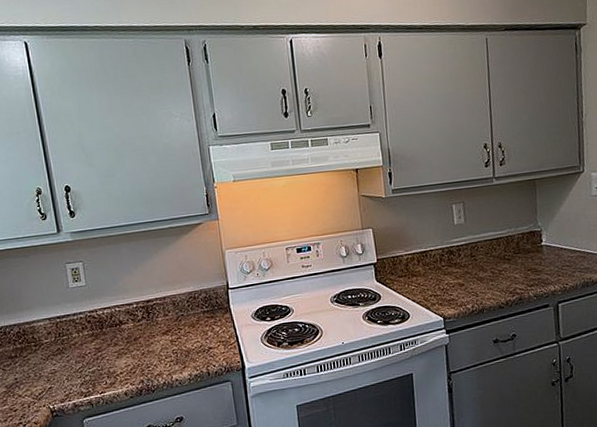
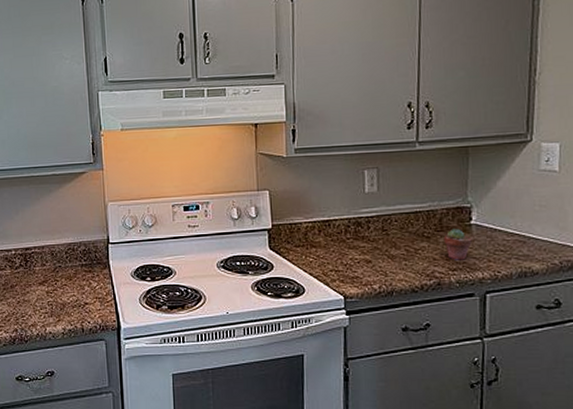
potted succulent: none [521,250,544,278] -> present [443,228,472,260]

